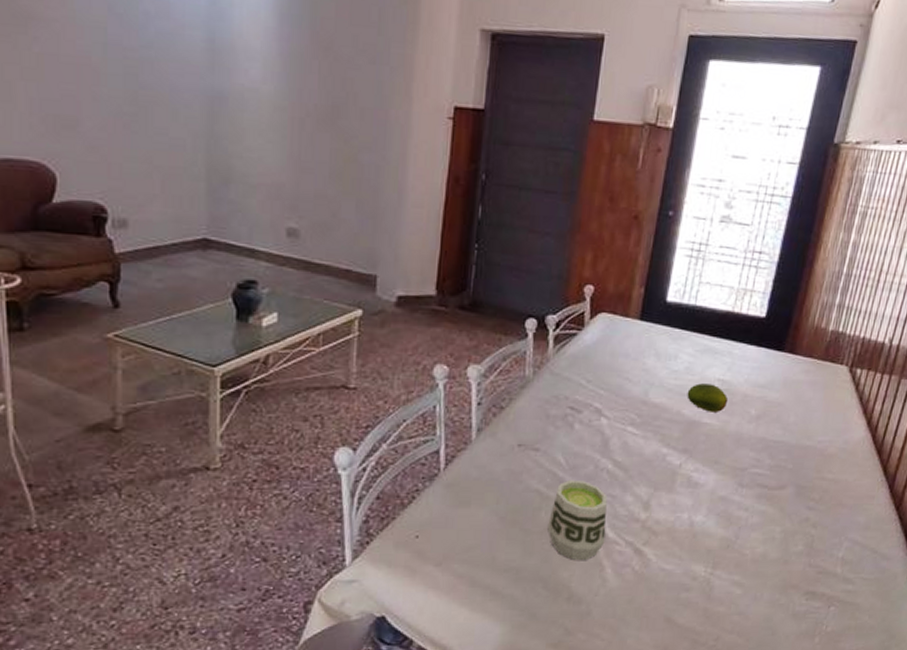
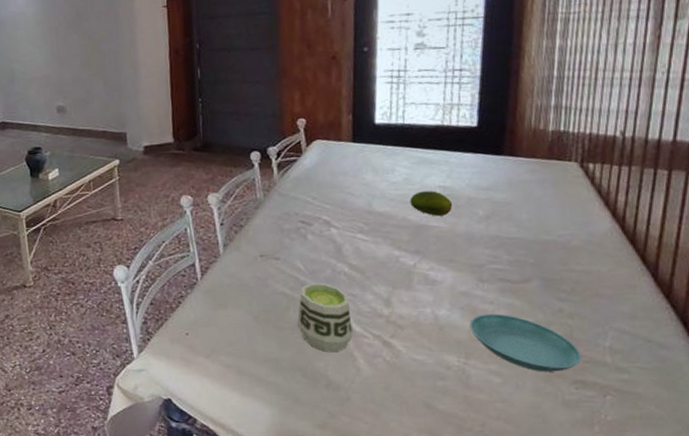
saucer: none [722,521,817,583] -> present [469,313,581,372]

